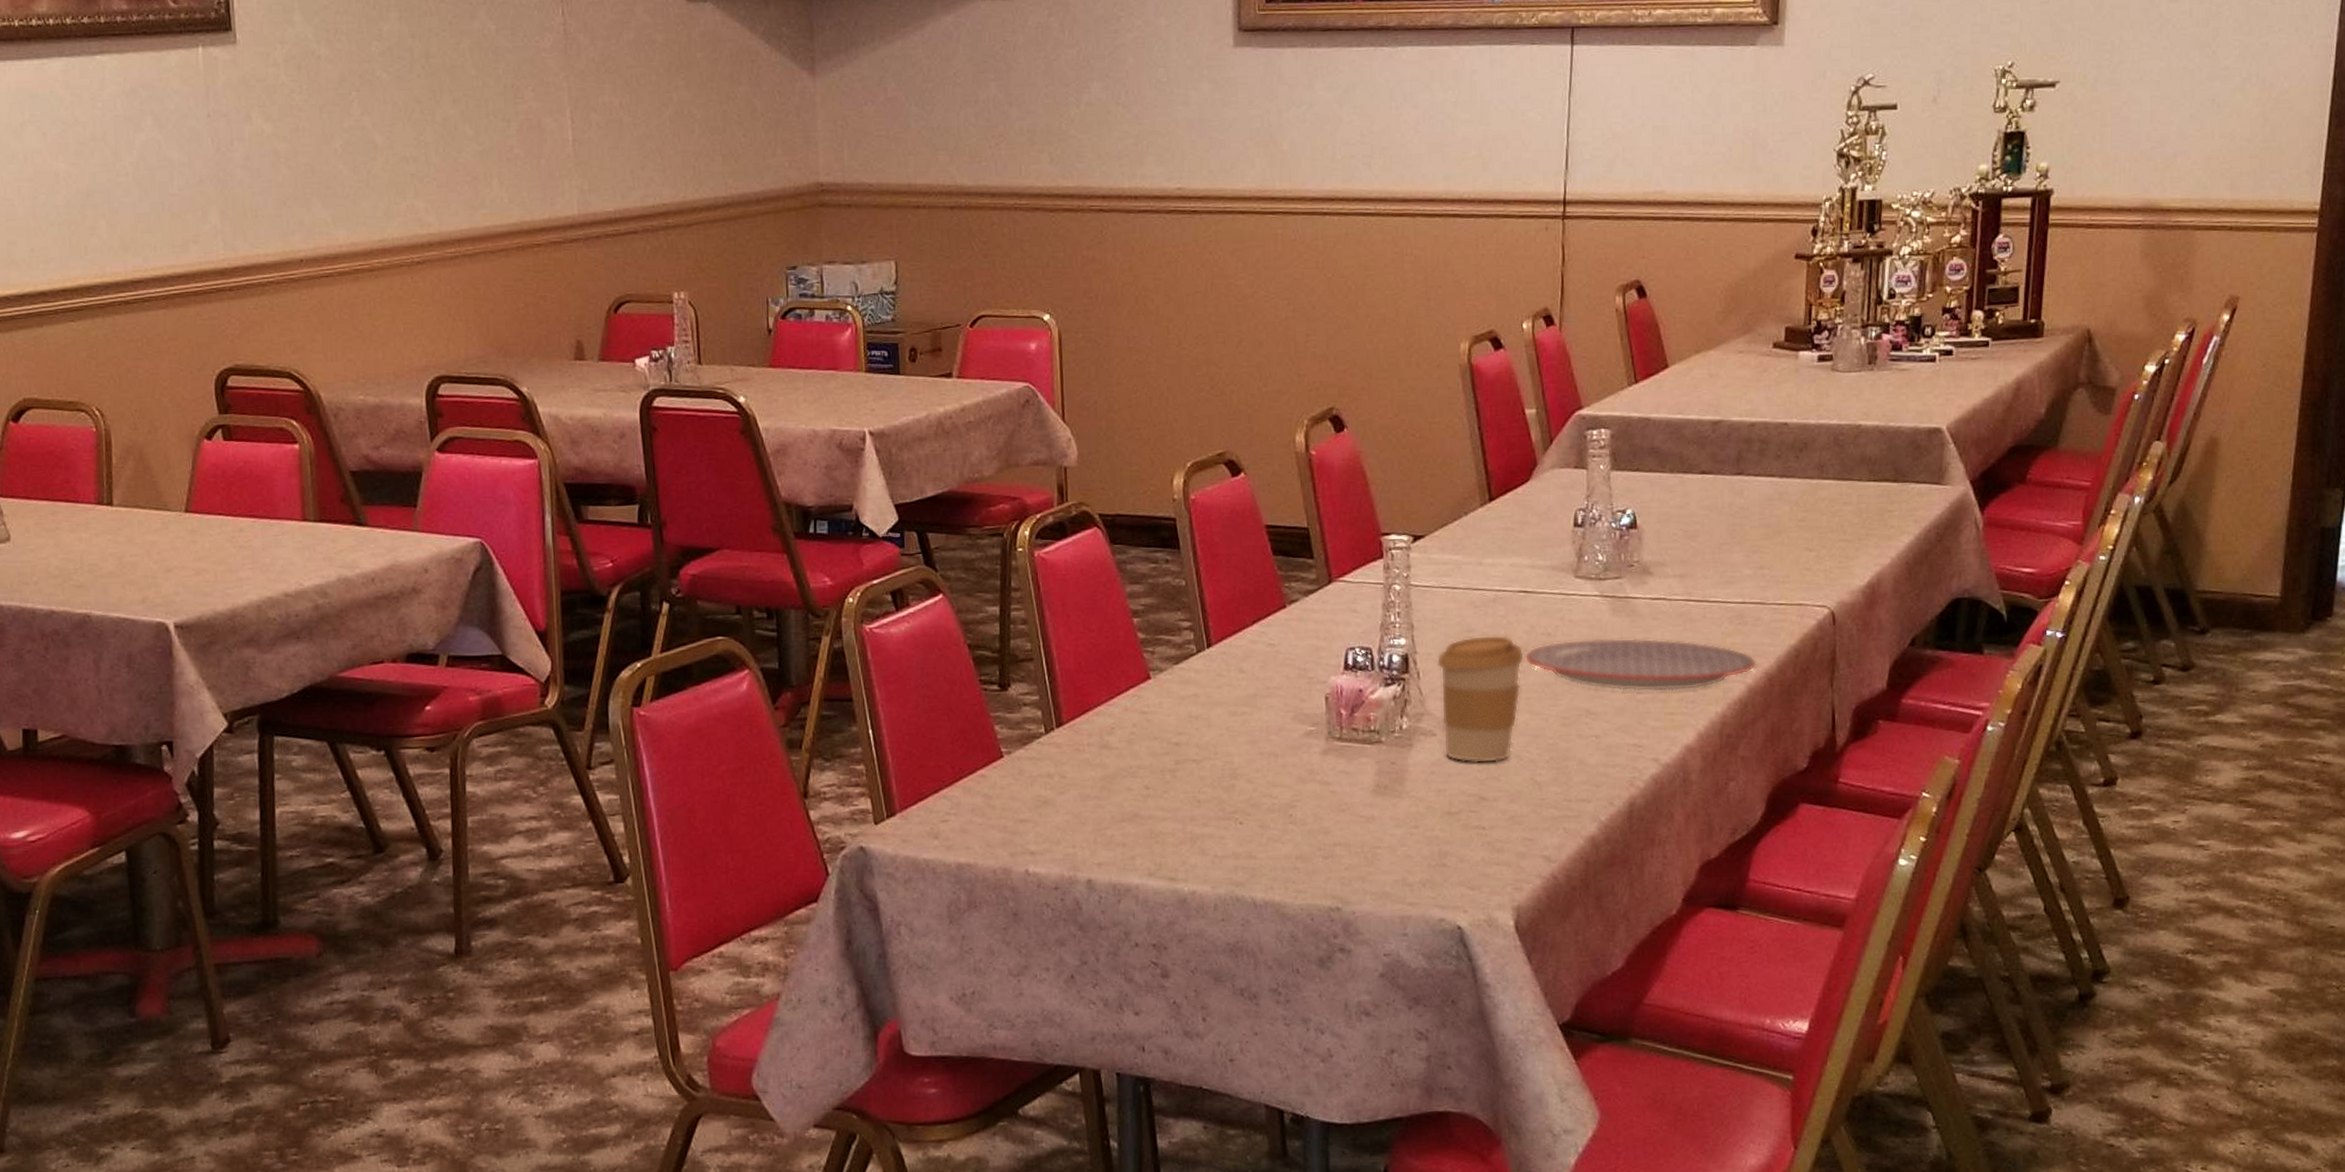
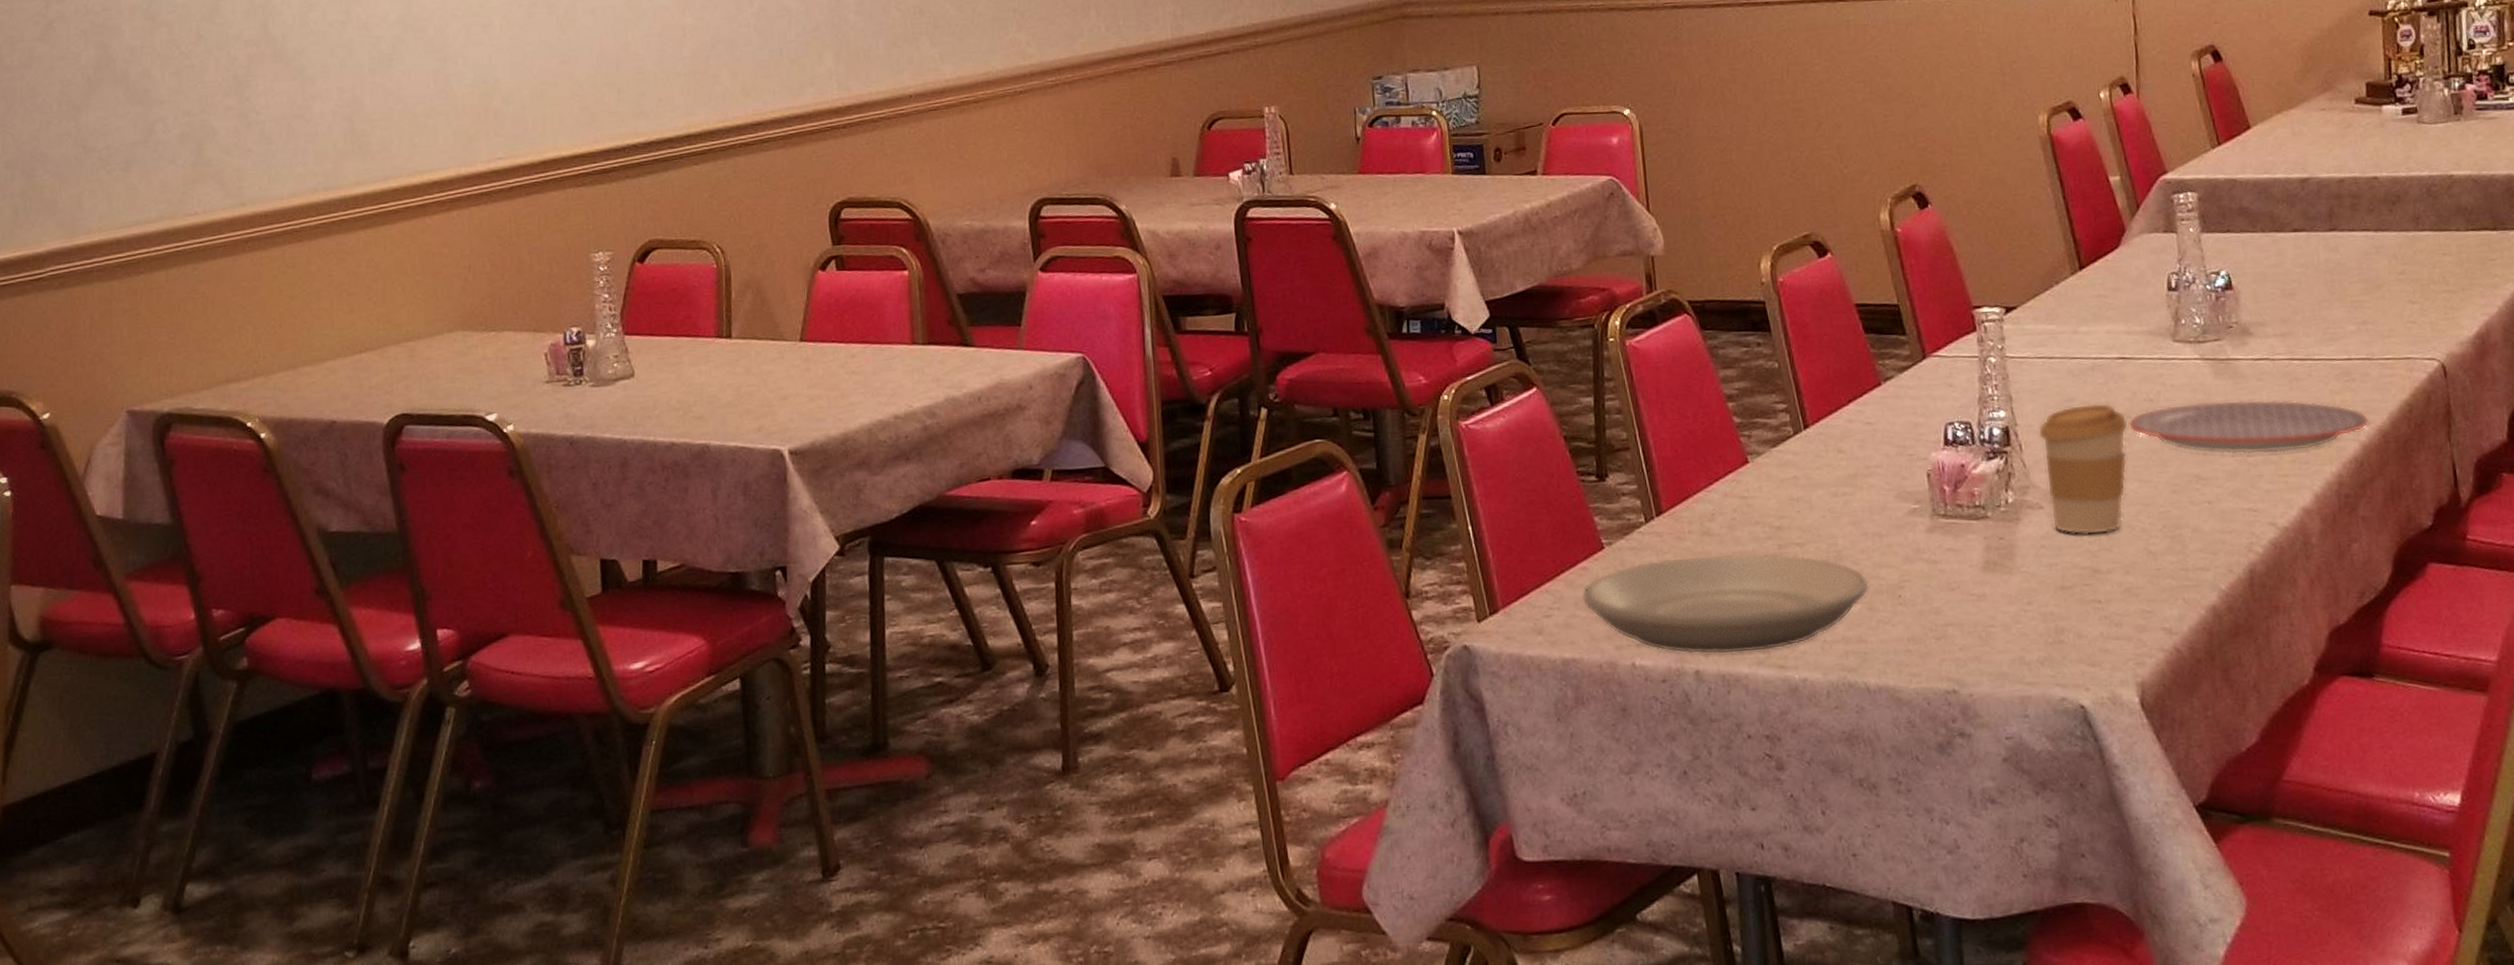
plate: none [979,767,1262,865] -> present [1581,553,1869,655]

